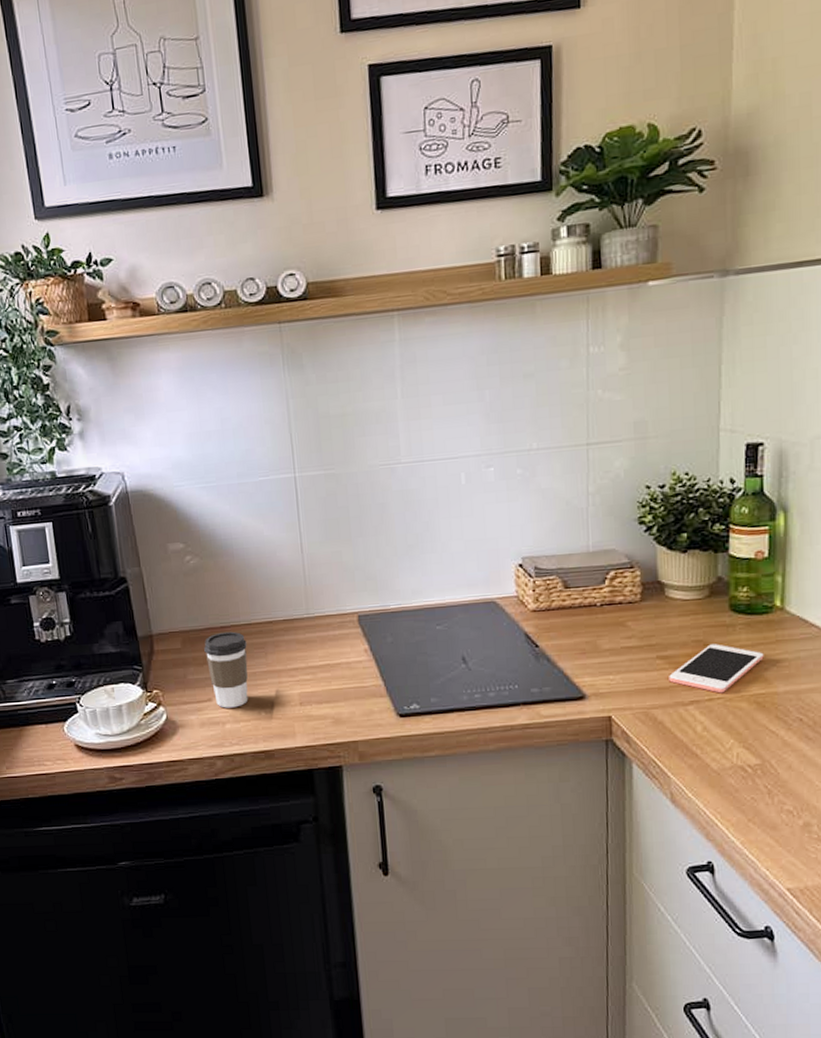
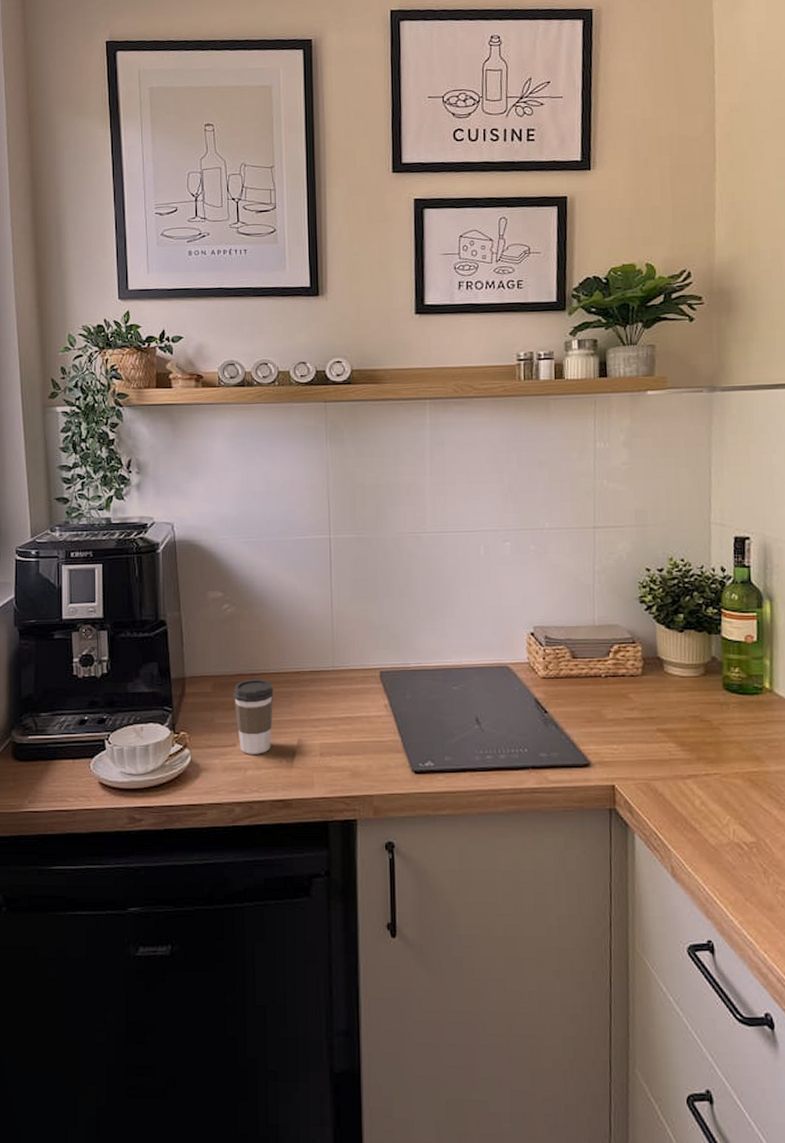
cell phone: present [669,644,764,693] -> none [668,720,756,769]

